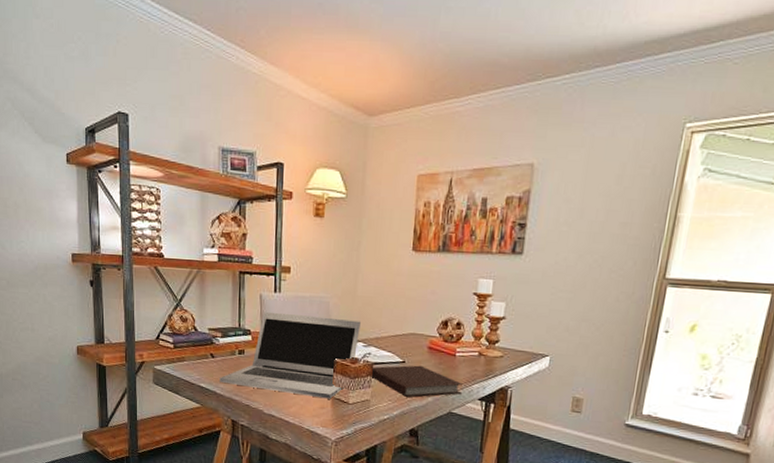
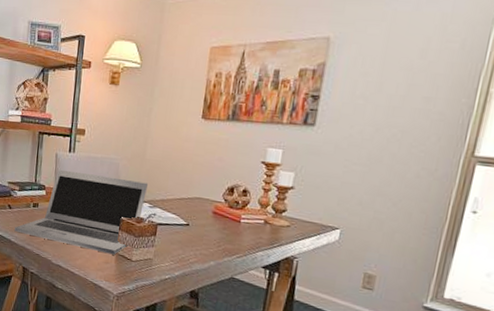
notebook: present [370,365,463,398] -> none [153,227,246,261]

